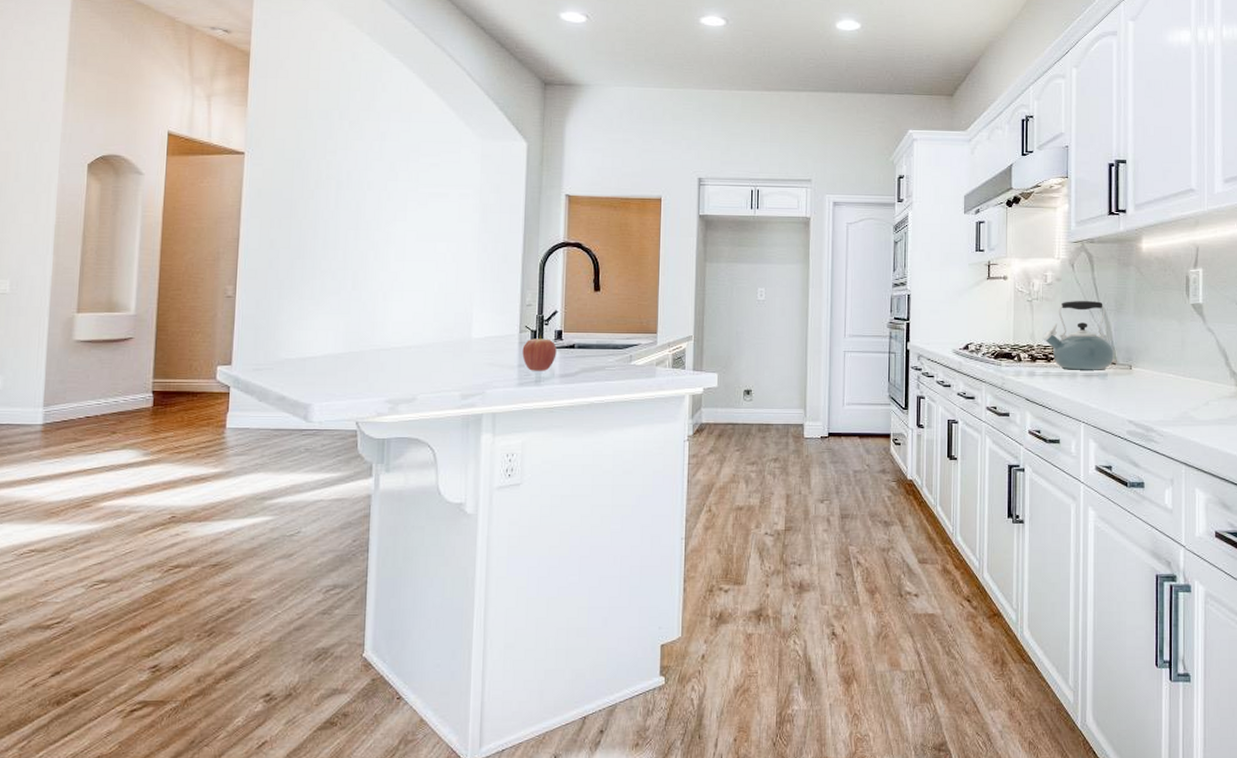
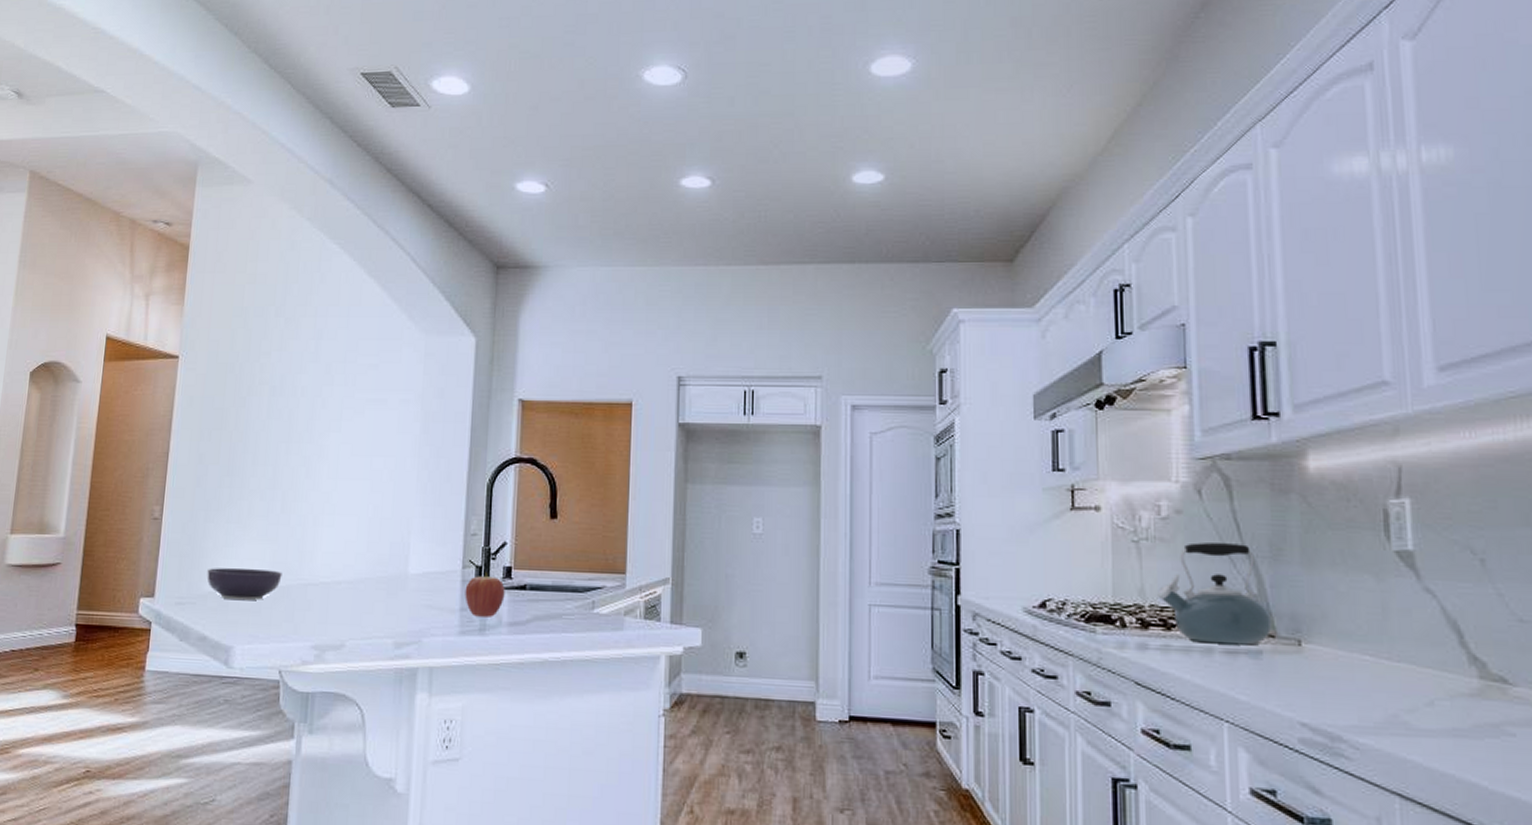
bowl: none [283,338,356,364] -> present [207,568,282,600]

